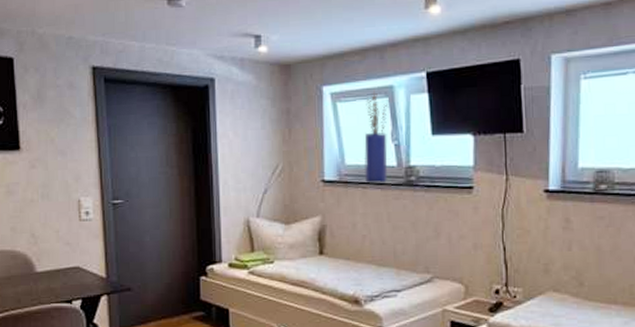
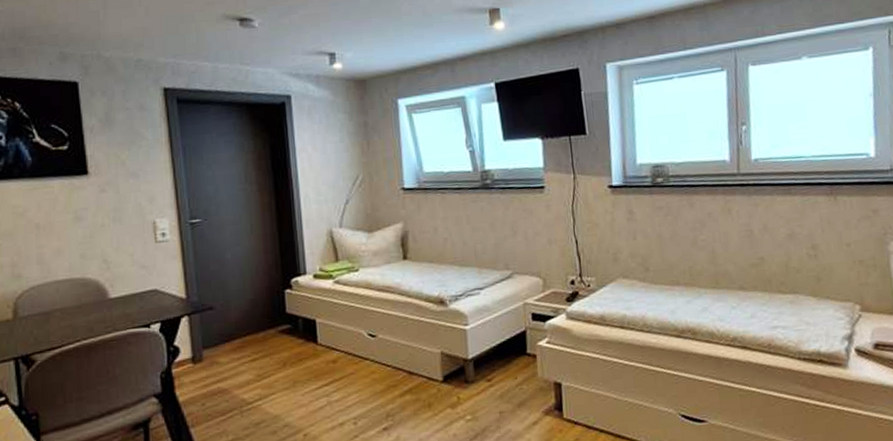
vase: present [364,91,389,184] -> none [440,102,464,189]

